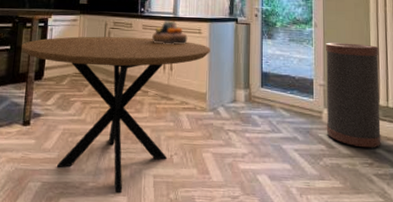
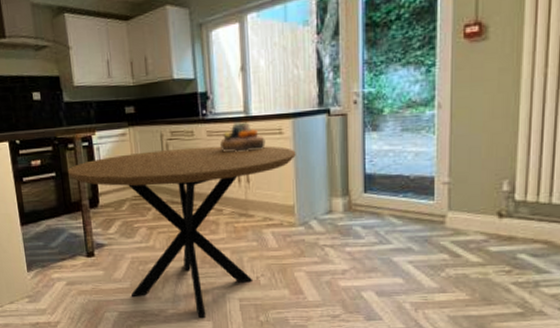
trash can: present [326,42,381,148] -> none [450,124,531,254]

